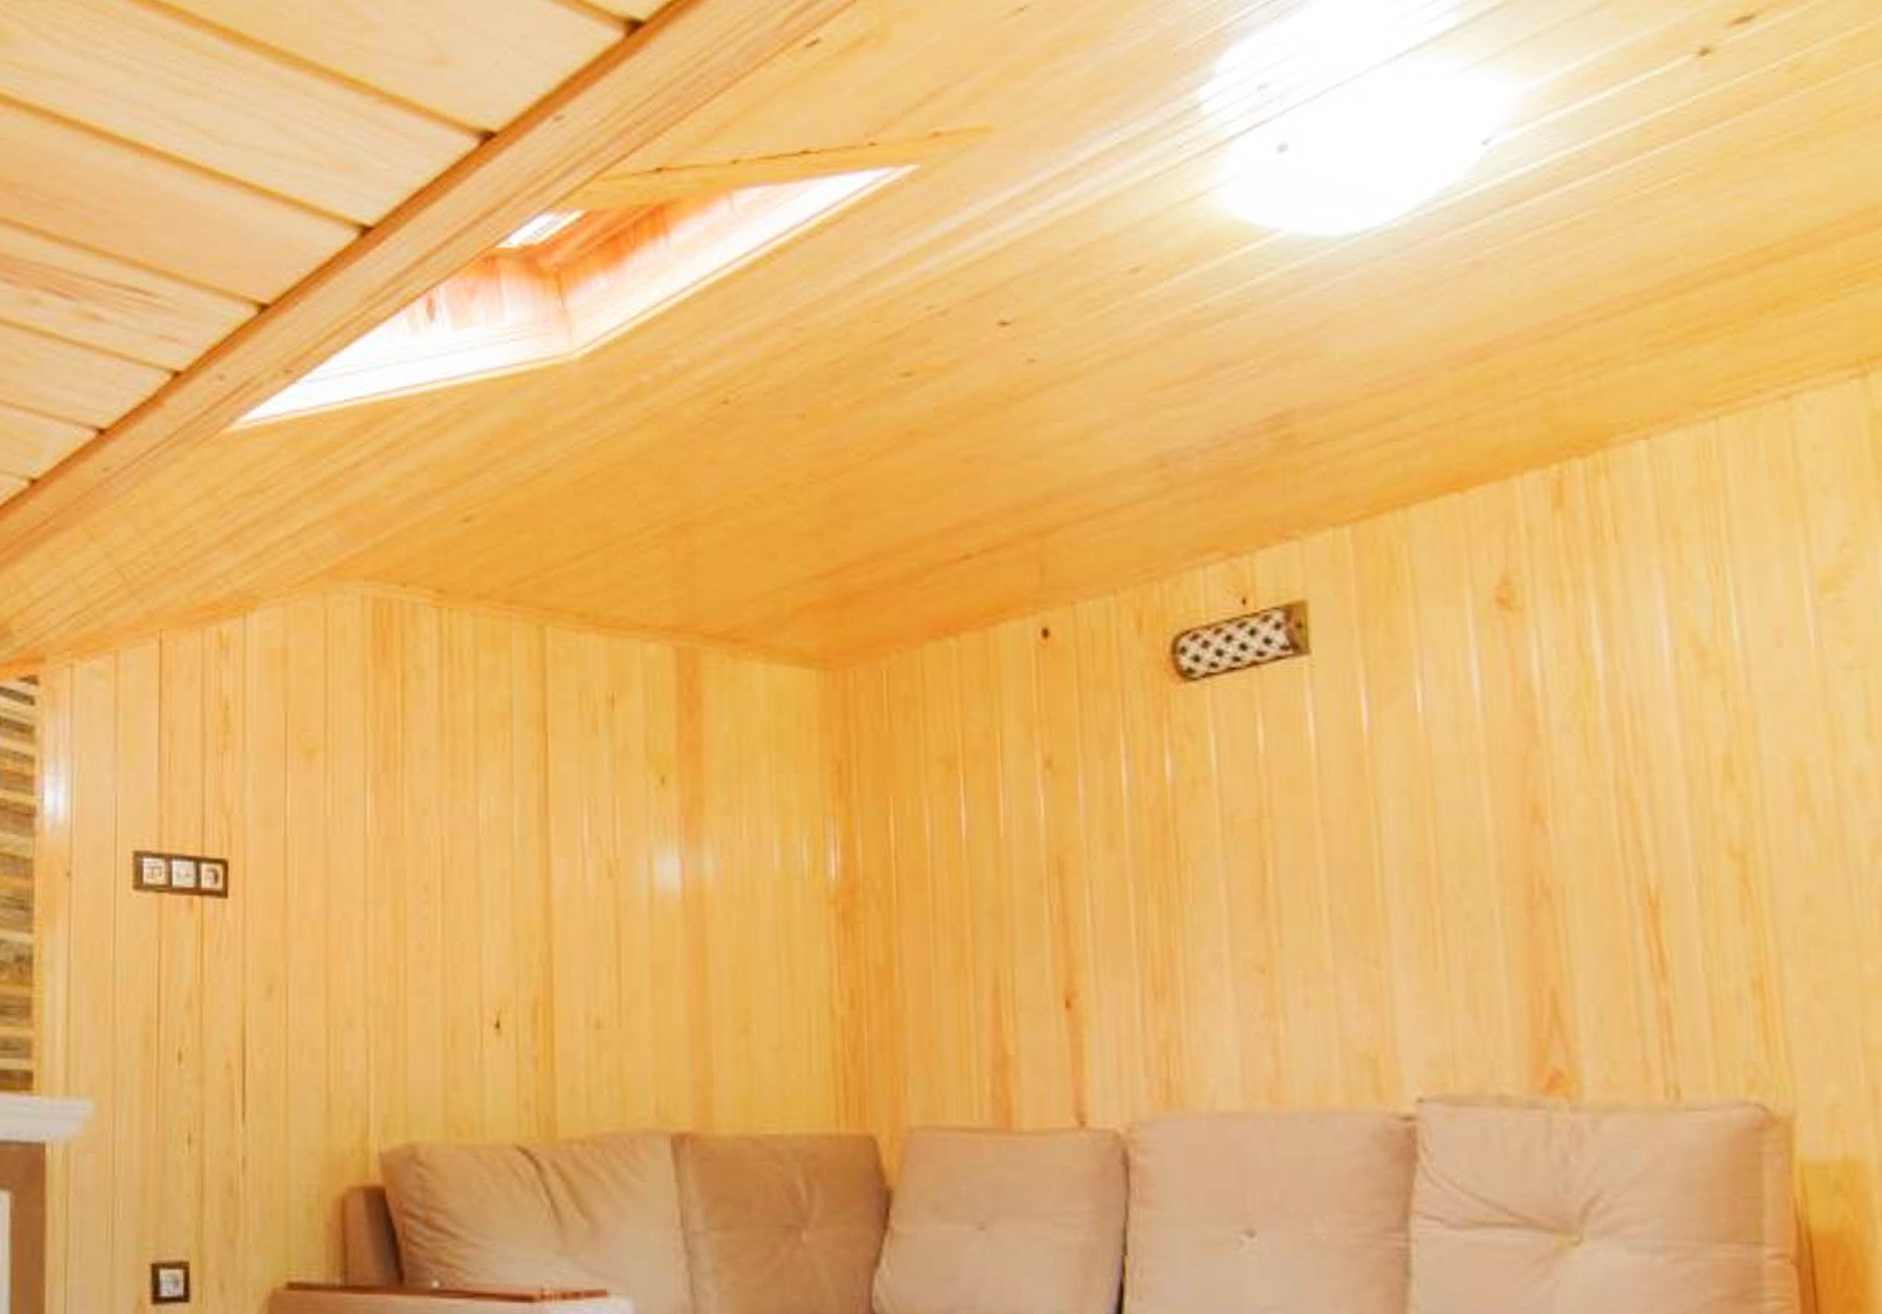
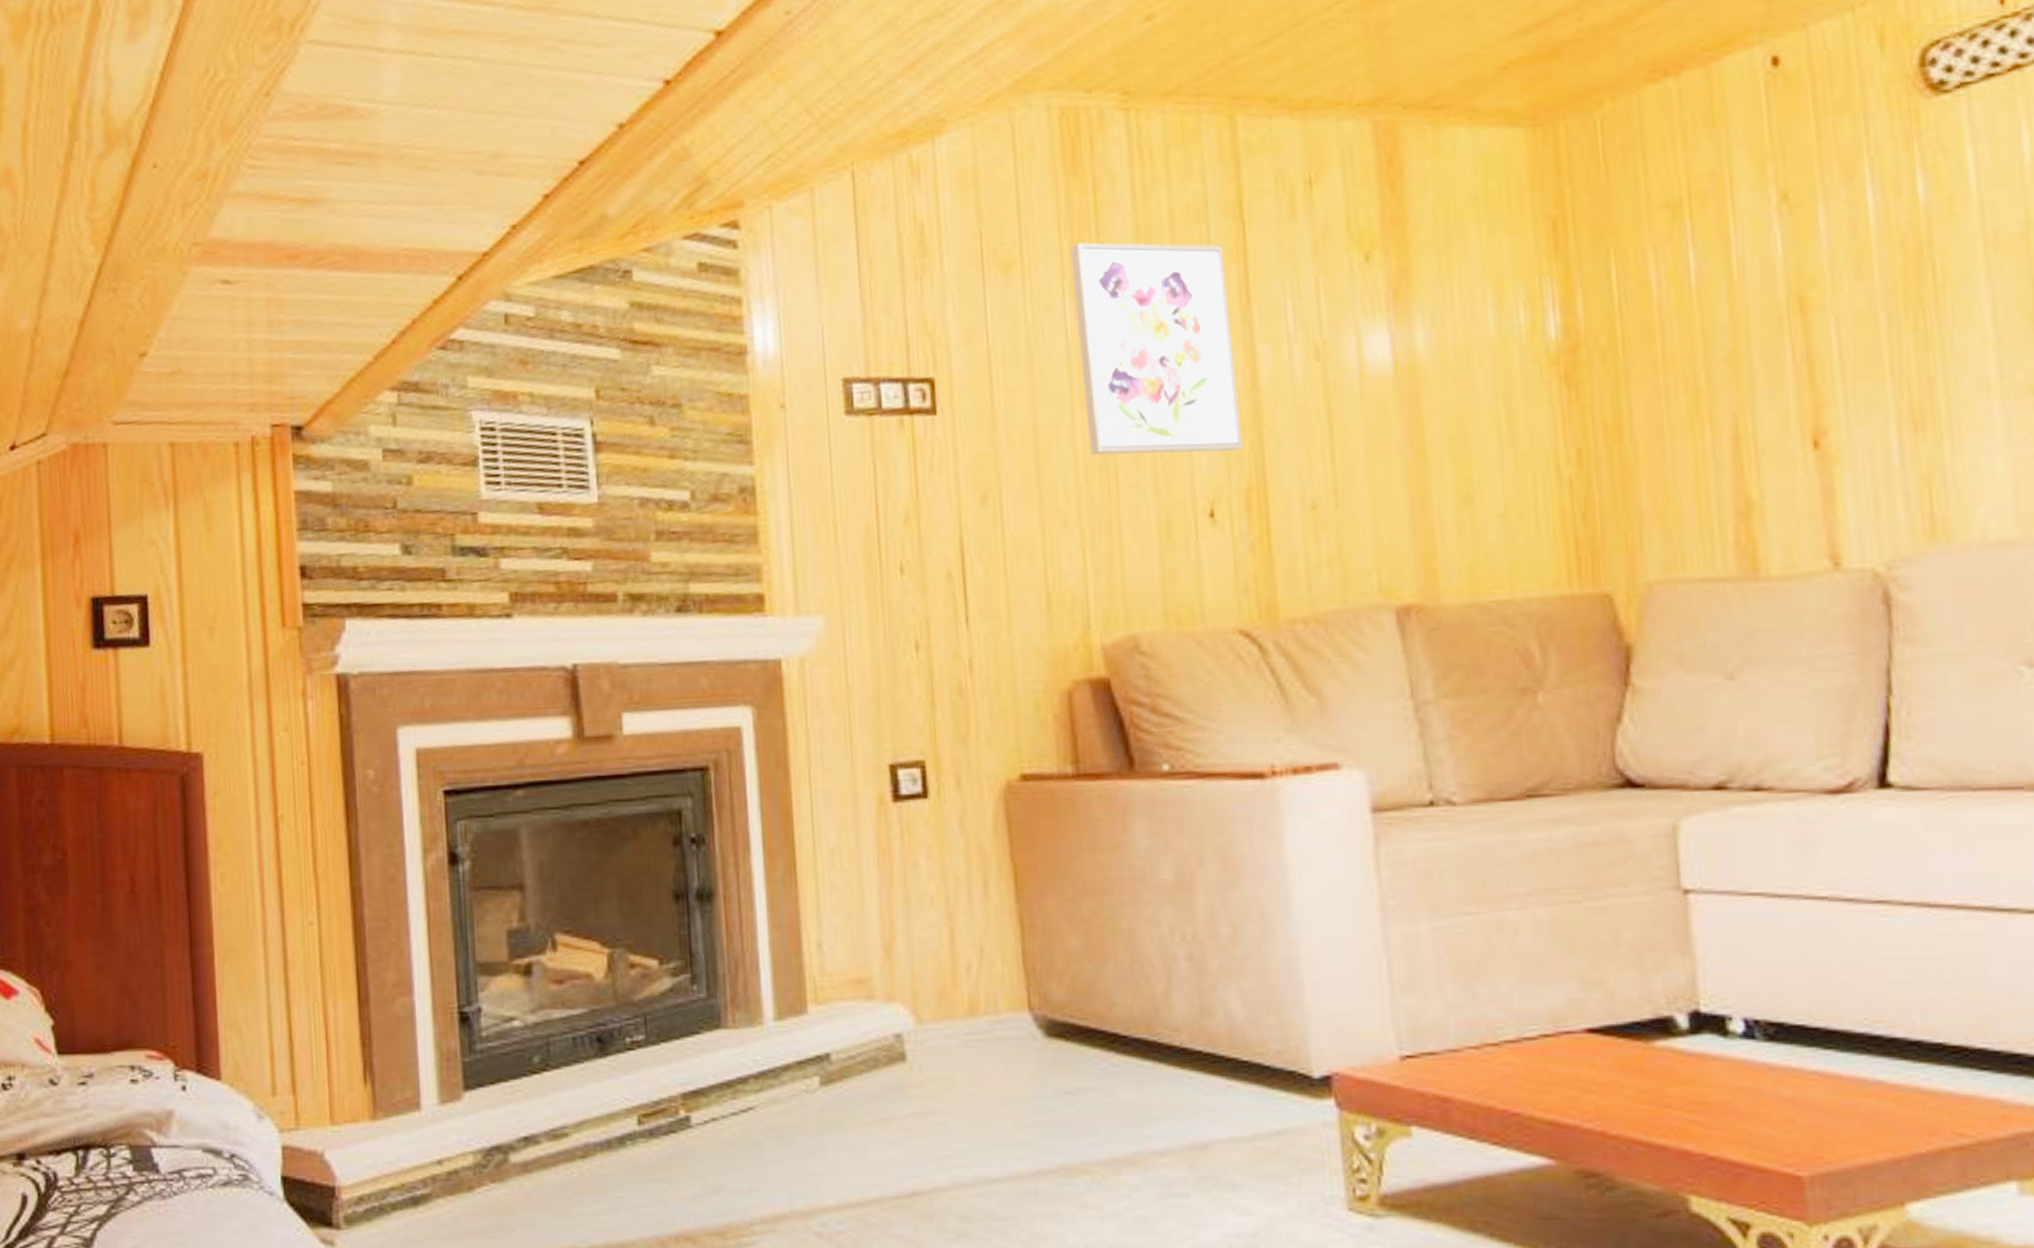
wall art: none [373,735,533,963] -> present [1069,242,1243,456]

